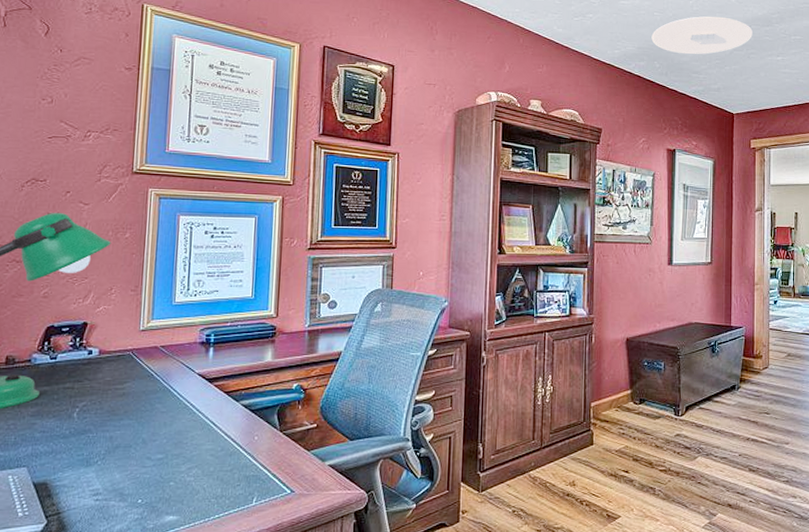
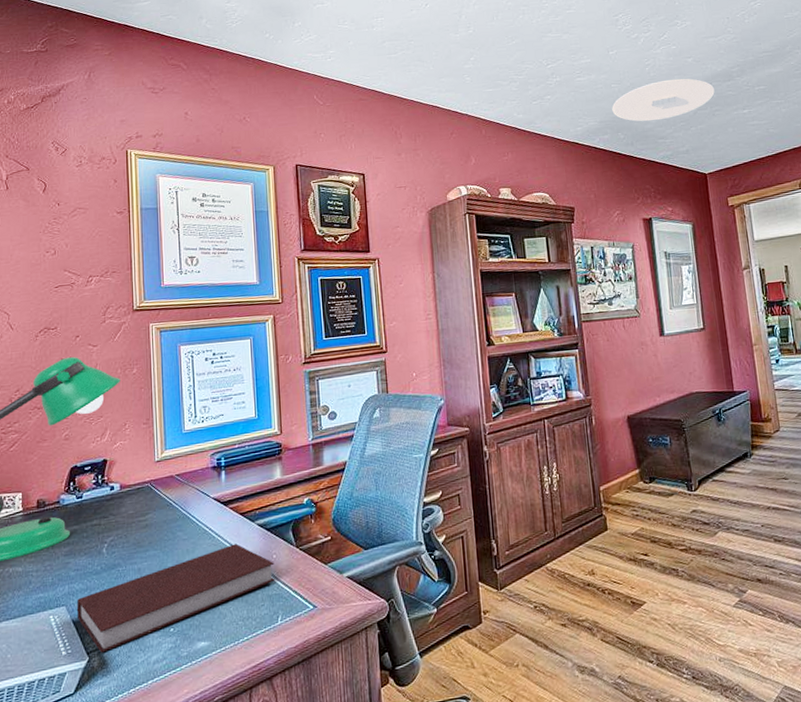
notebook: none [39,421,256,518] -> present [77,543,275,653]

